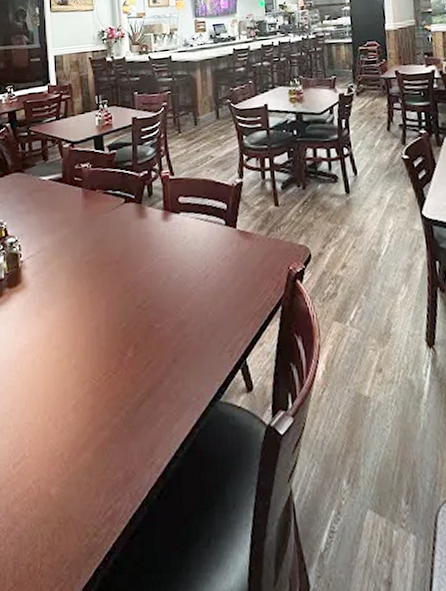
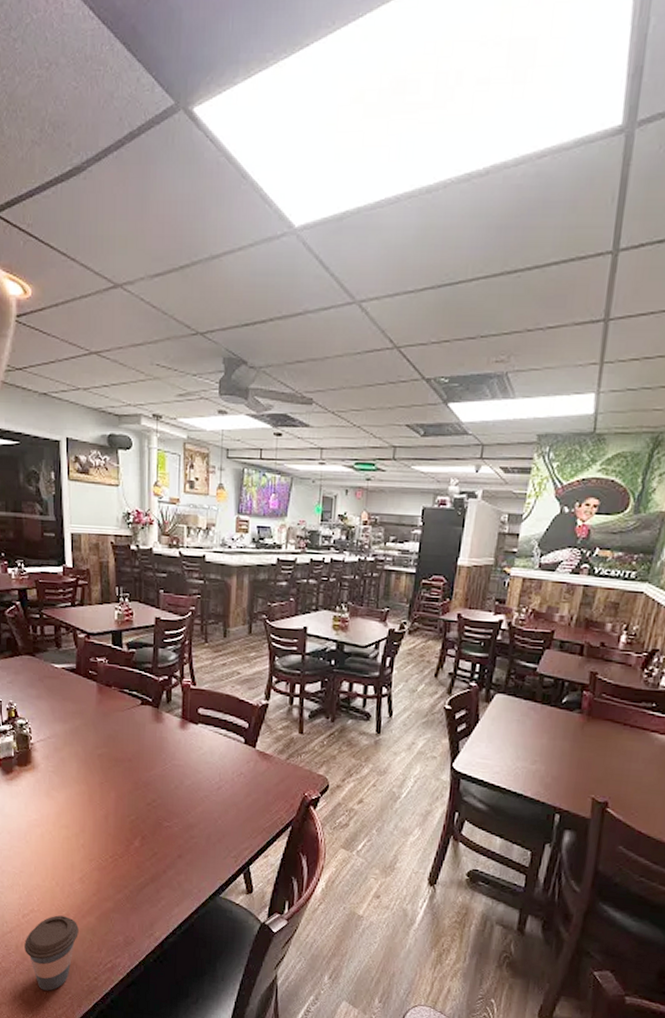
coffee cup: none [15,457,74,563] -> present [24,915,79,991]

